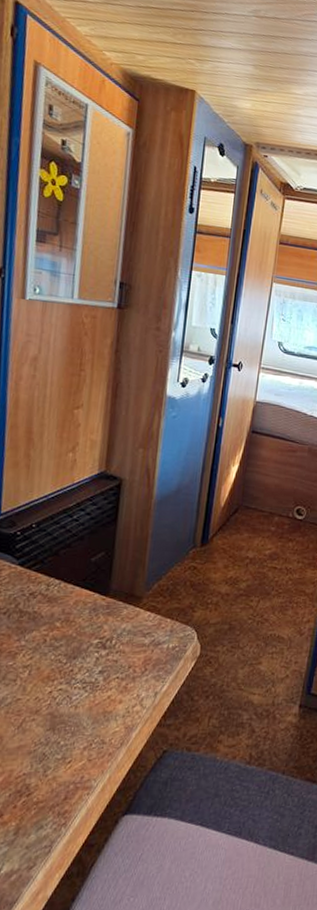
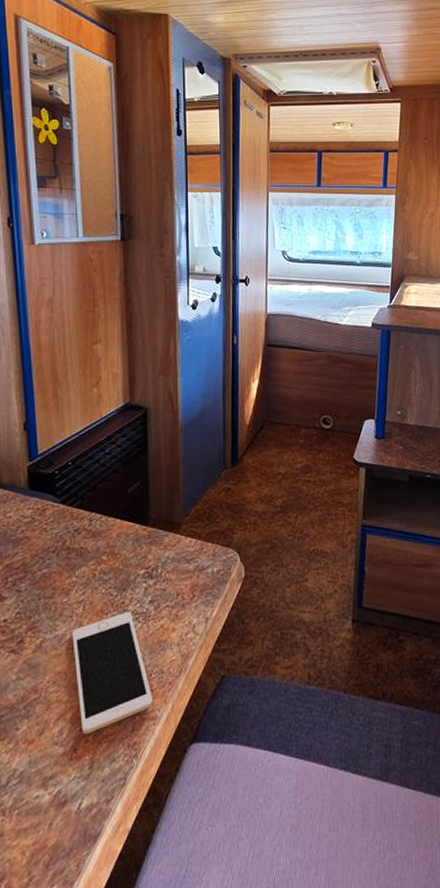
cell phone: none [11,680,90,801] -> present [72,611,153,735]

